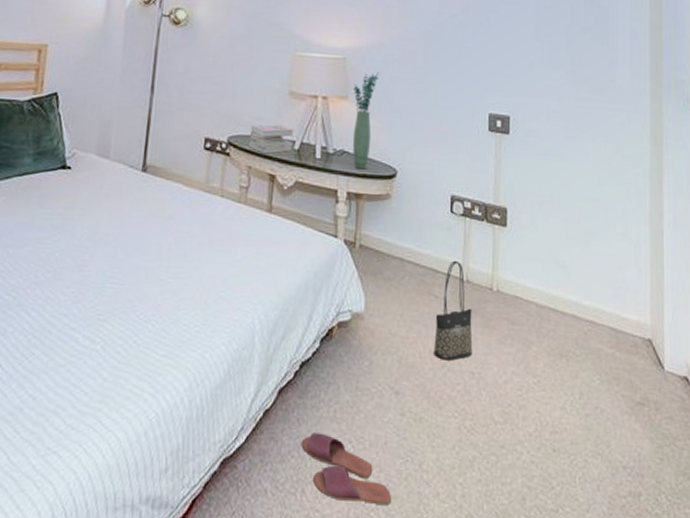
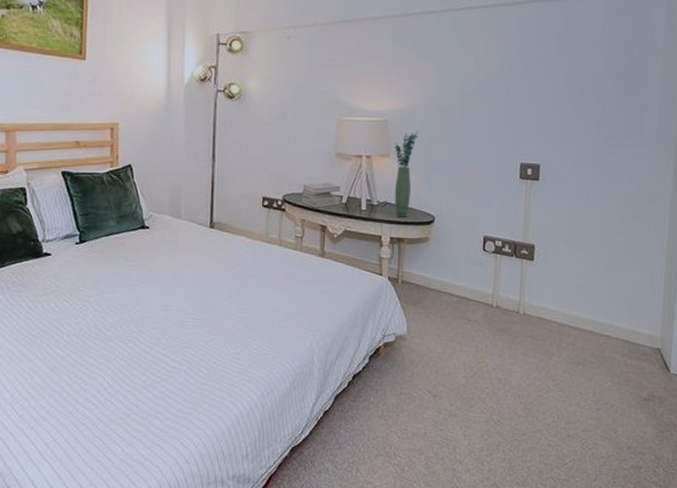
slippers: present [301,432,392,504] -> none [355,427,431,478]
tote bag: present [434,260,473,361] -> none [467,290,501,370]

